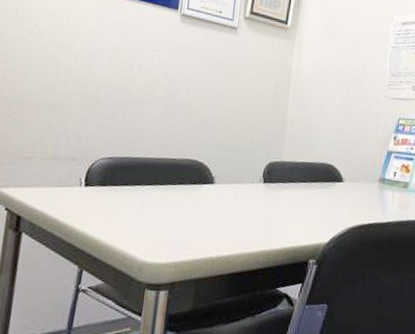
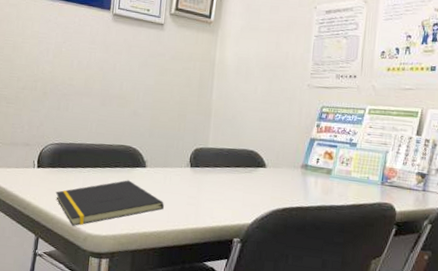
notepad: none [106,198,235,254] -> present [55,180,165,226]

